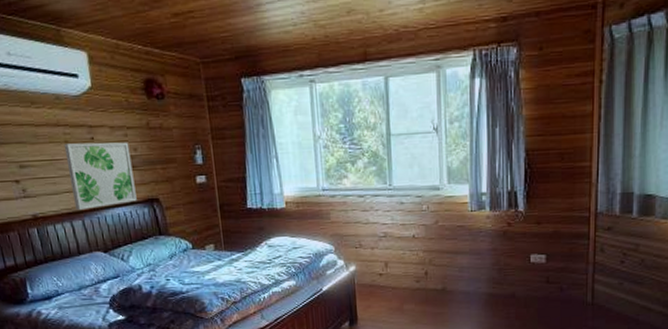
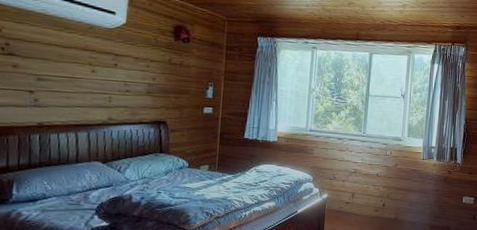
wall art: present [63,142,137,211] -> none [84,66,149,124]

